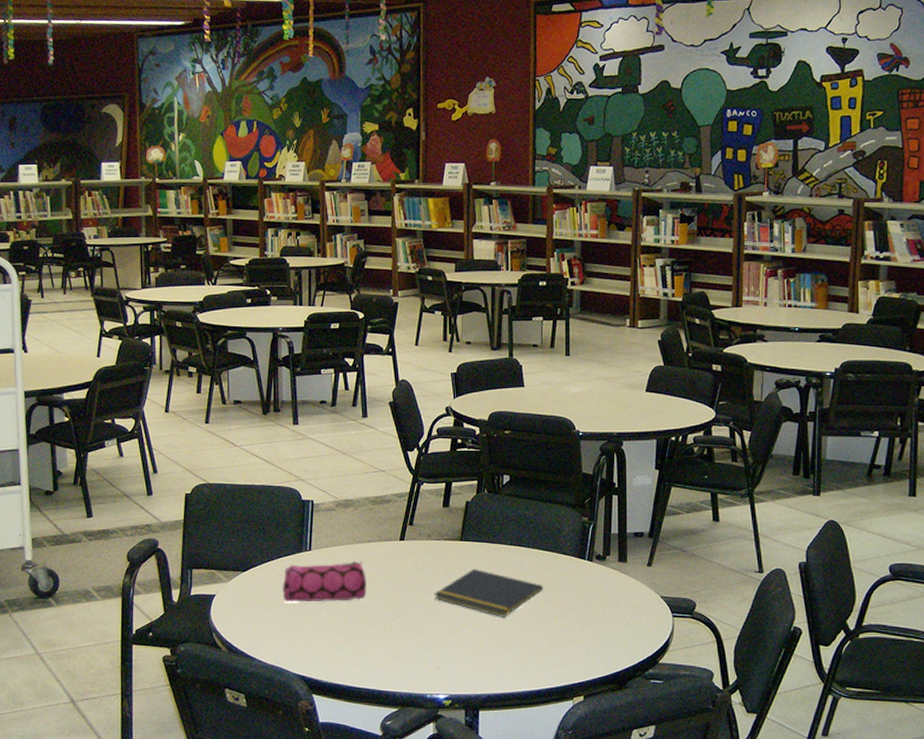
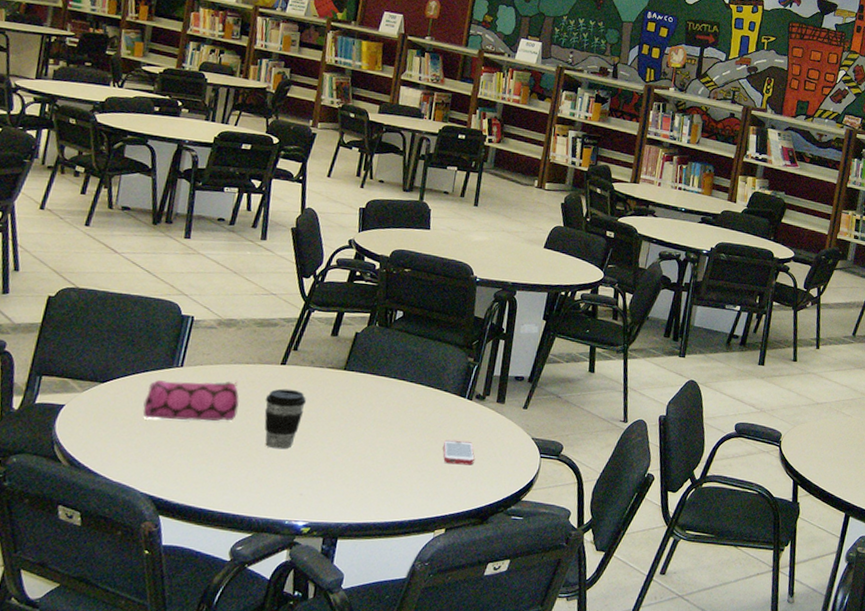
coffee cup: none [390,564,430,624] -> present [264,388,307,449]
notepad: present [434,568,543,617] -> none [308,398,421,448]
smartphone: none [570,604,604,629] -> present [443,439,474,465]

